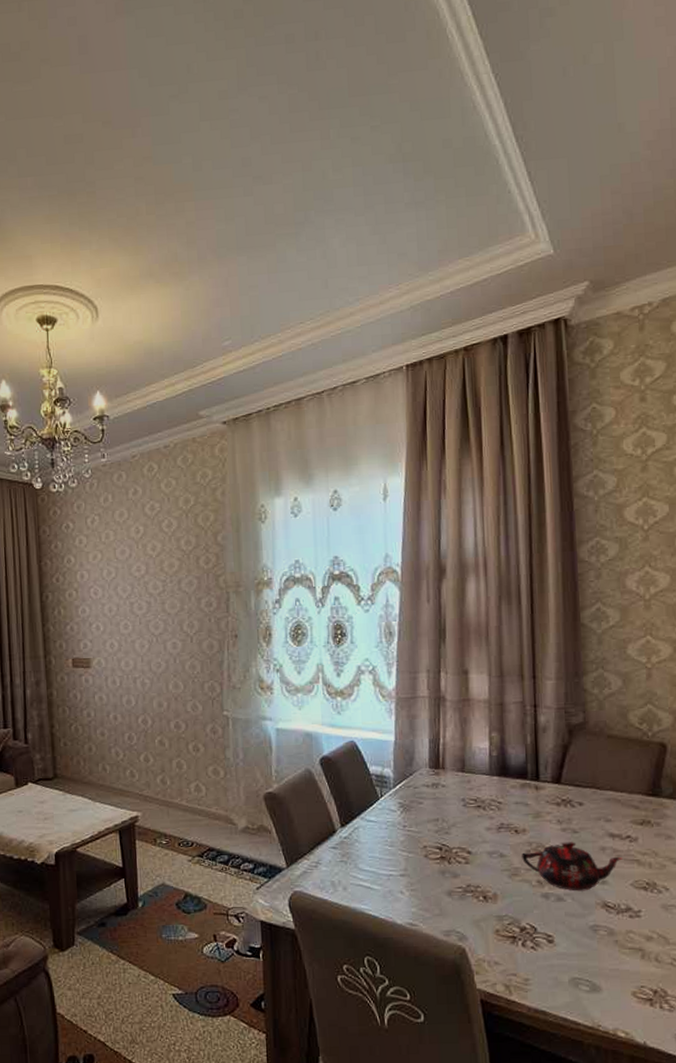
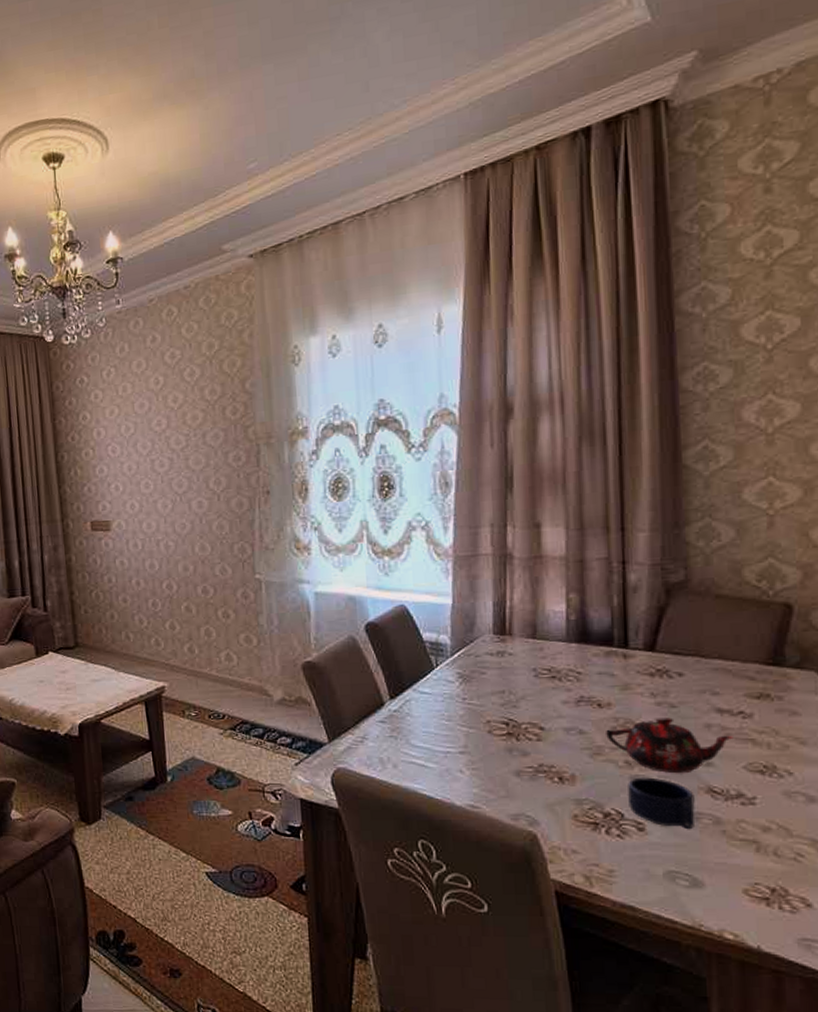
mug: none [539,895,594,941] -> present [627,777,695,830]

